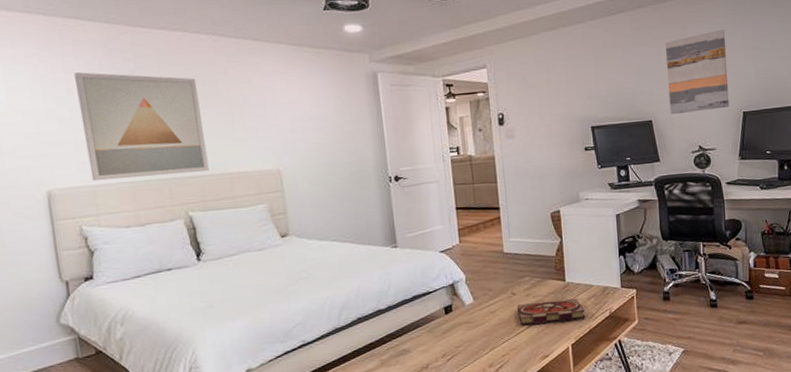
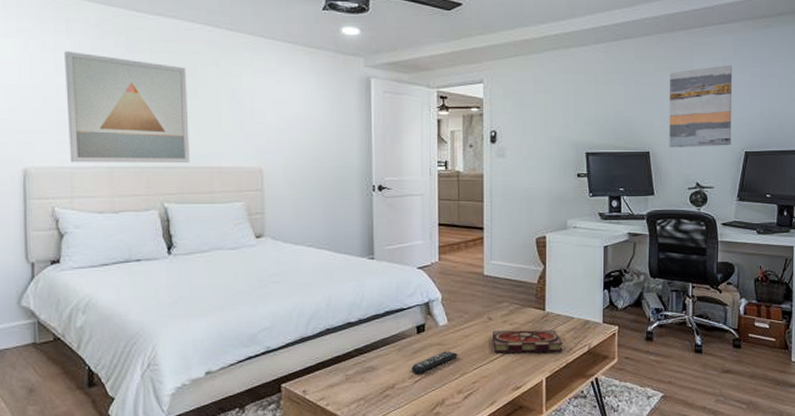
remote control: none [443,327,486,353] -> present [411,350,458,374]

